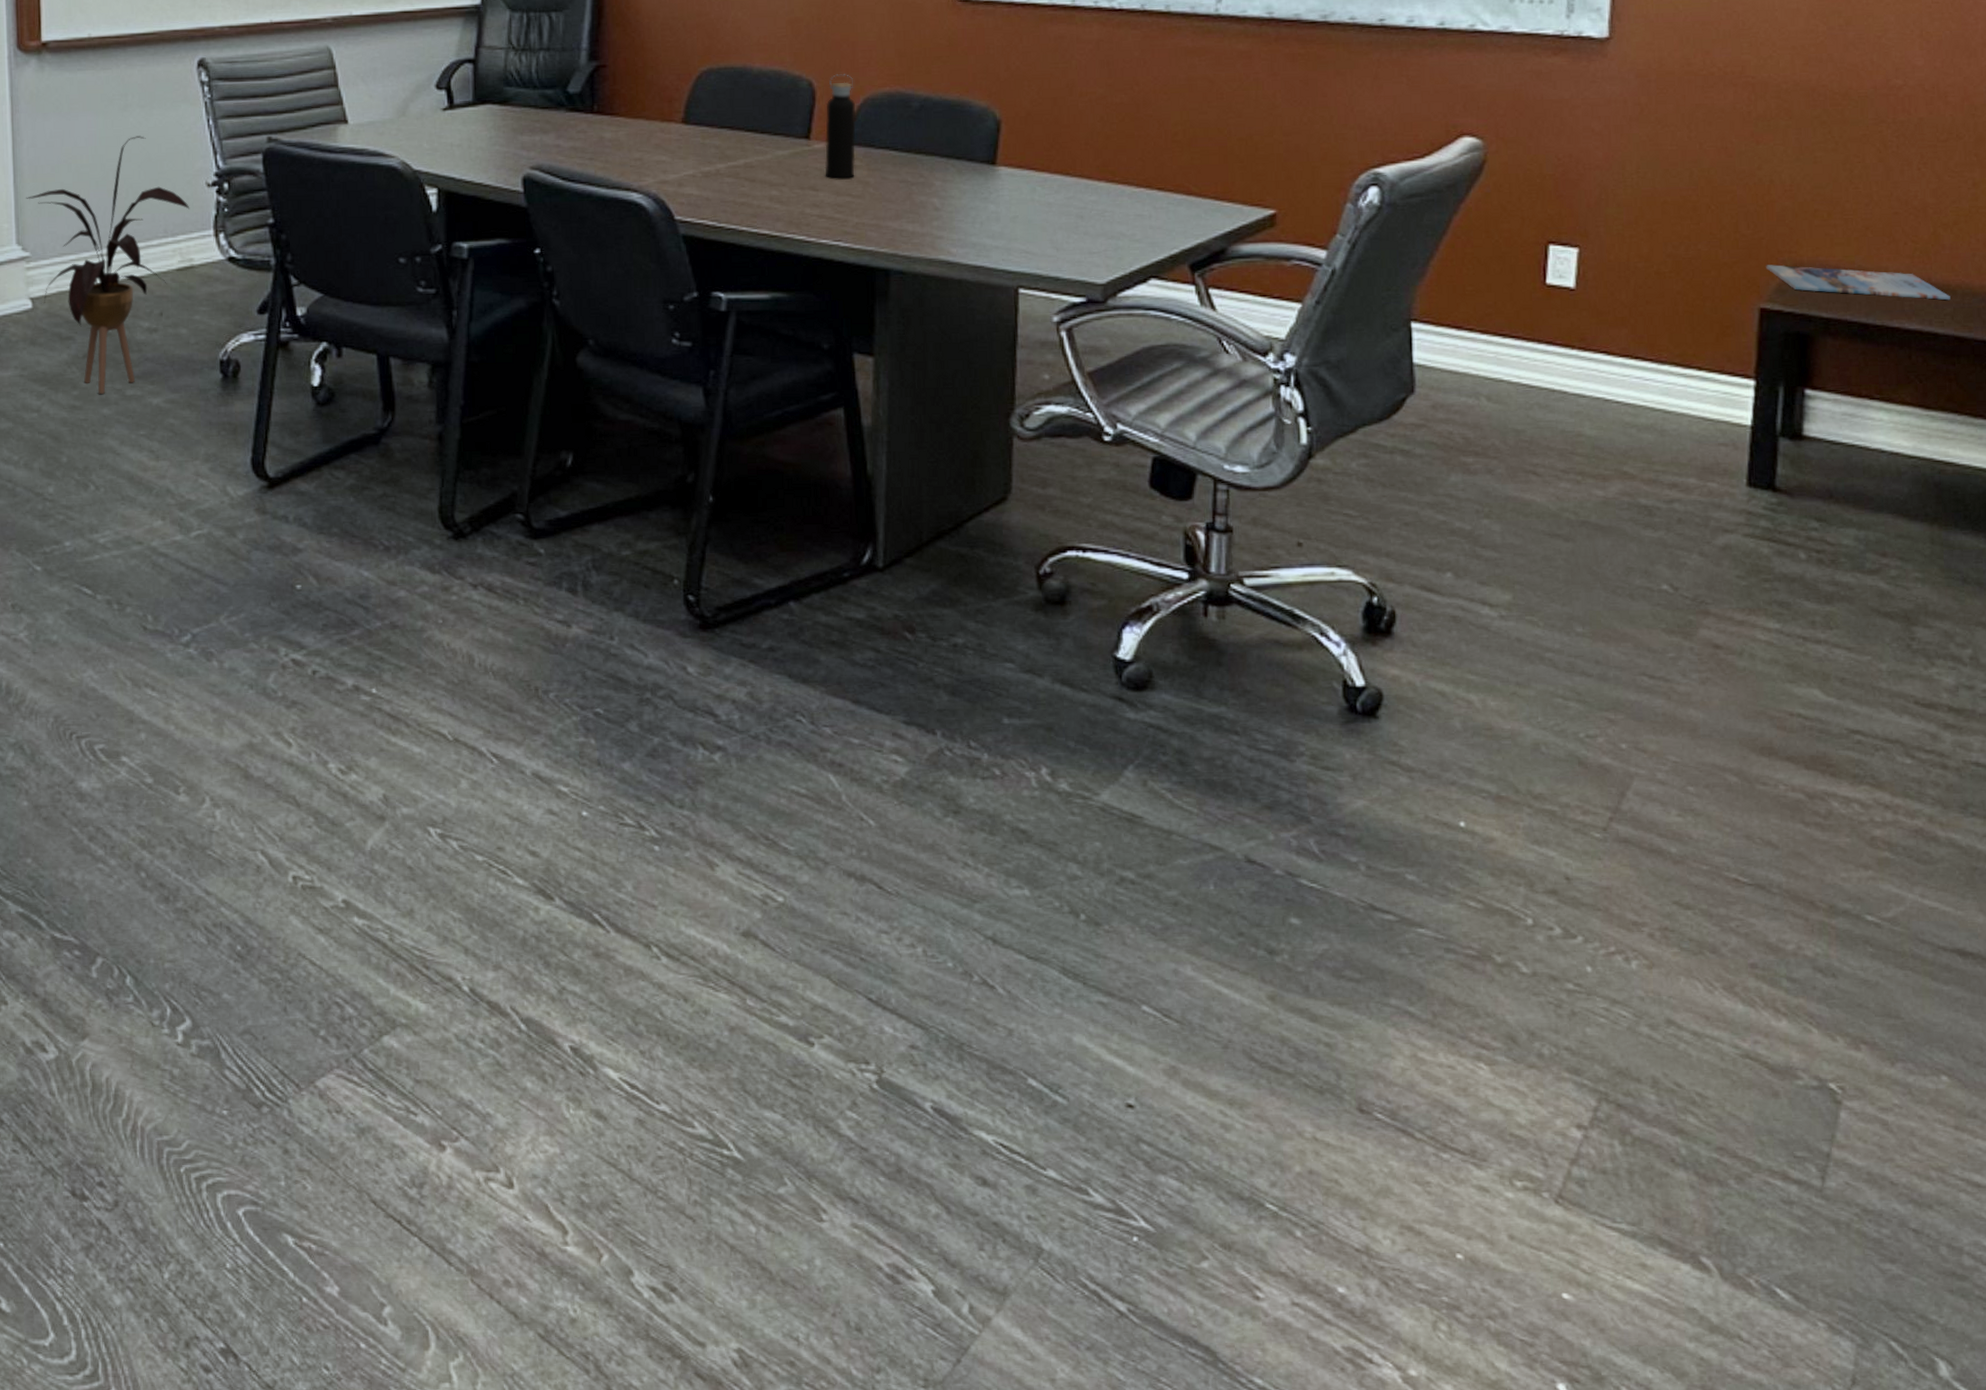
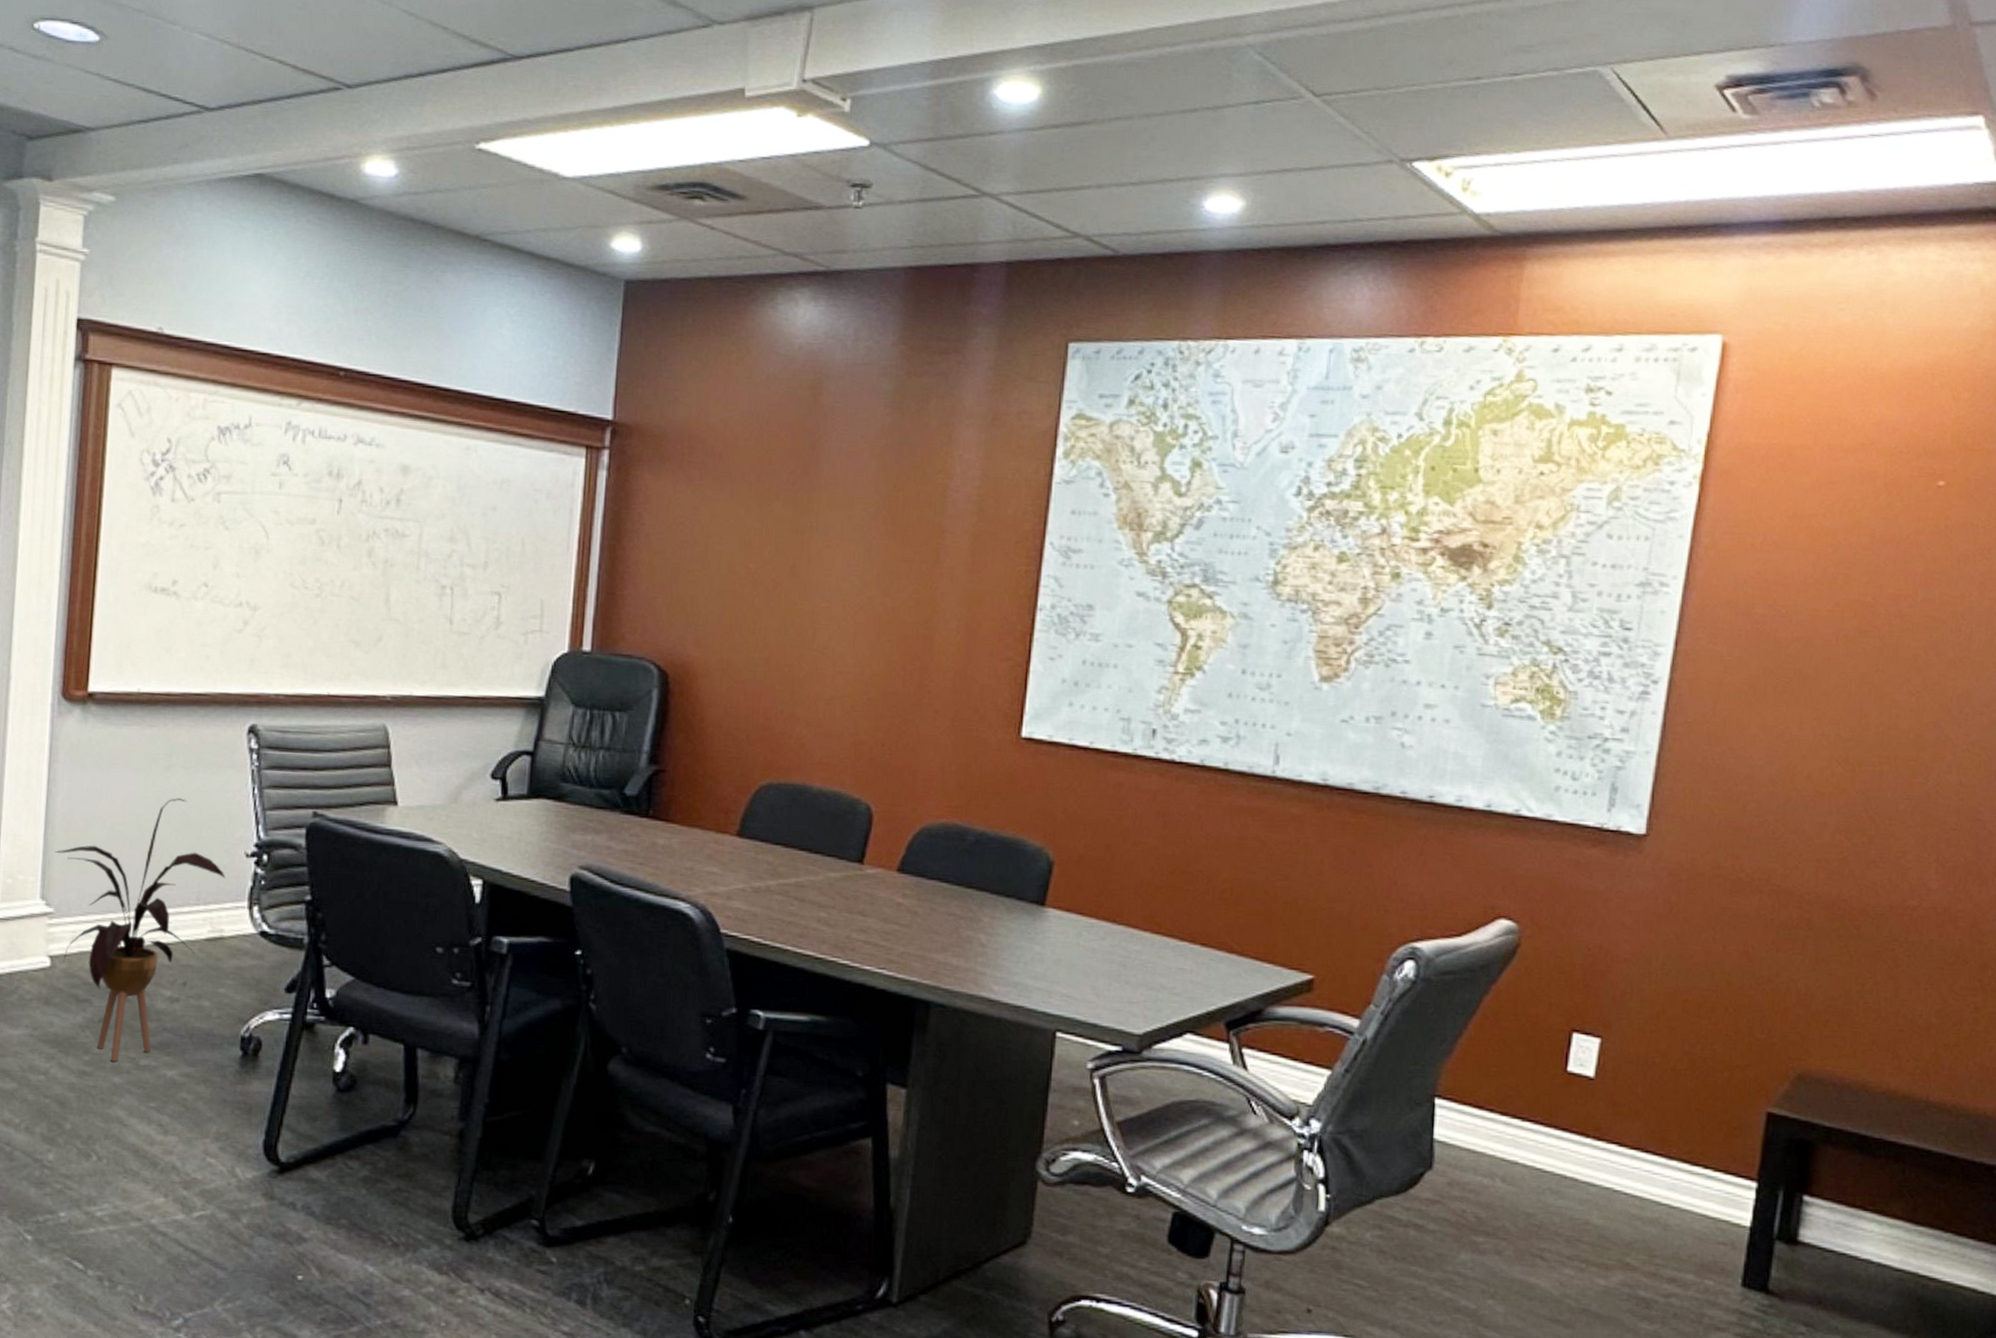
water bottle: present [824,74,857,181] -> none [875,801,912,909]
magazine: present [1766,265,1950,301] -> none [1776,1070,1946,1120]

